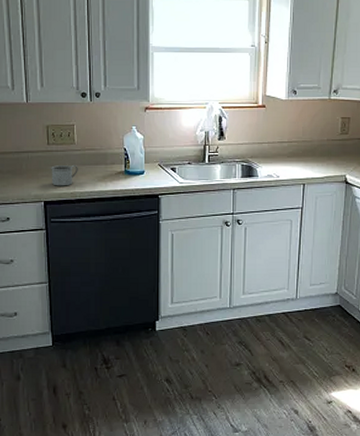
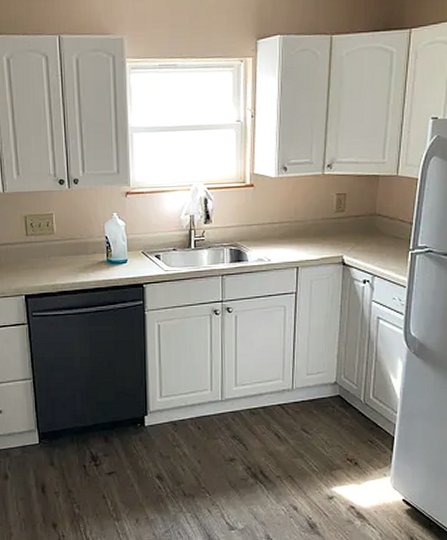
mug: present [51,165,78,186] -> none [31,256,59,279]

